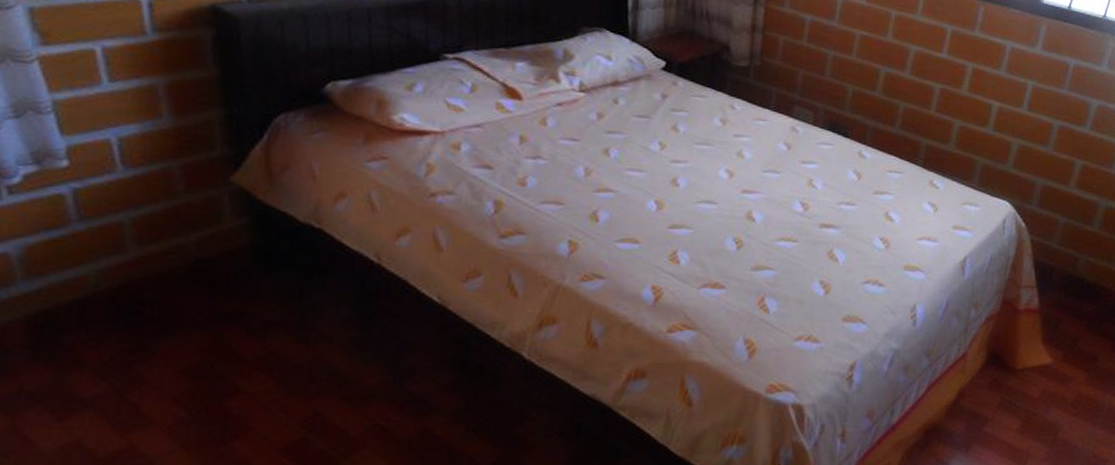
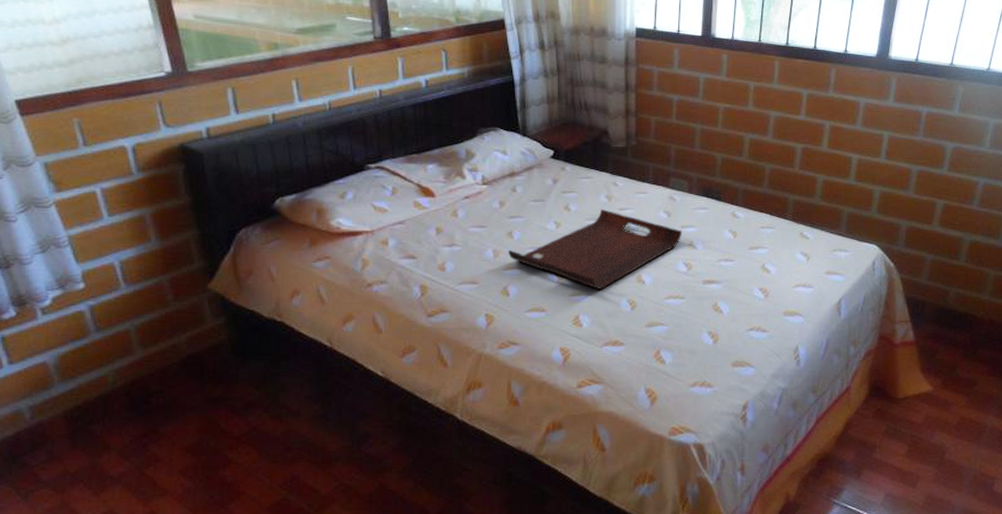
serving tray: none [602,133,802,224] -> present [508,209,683,289]

